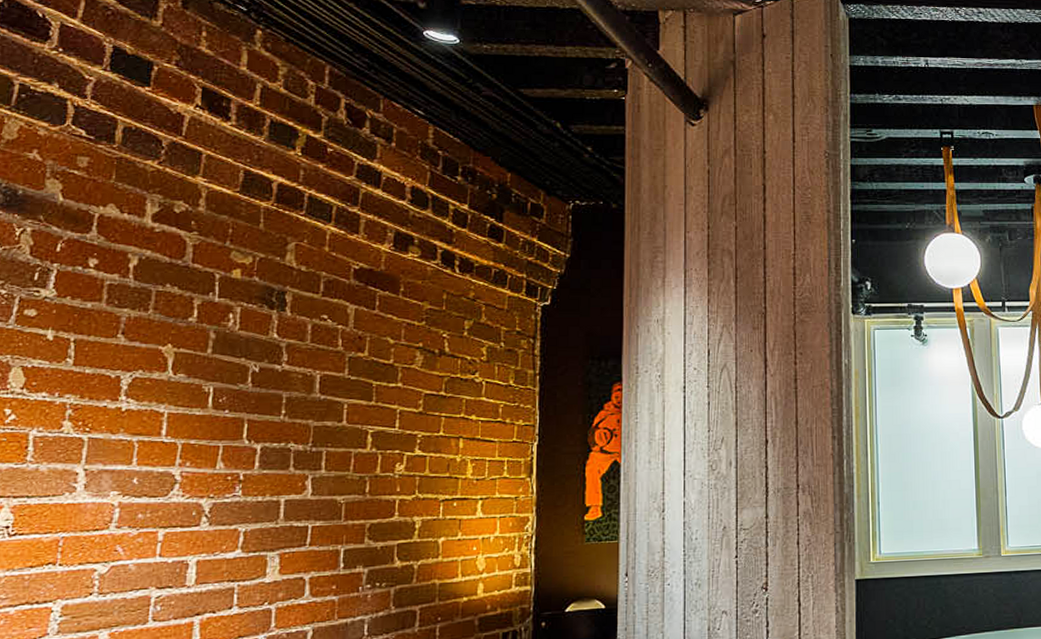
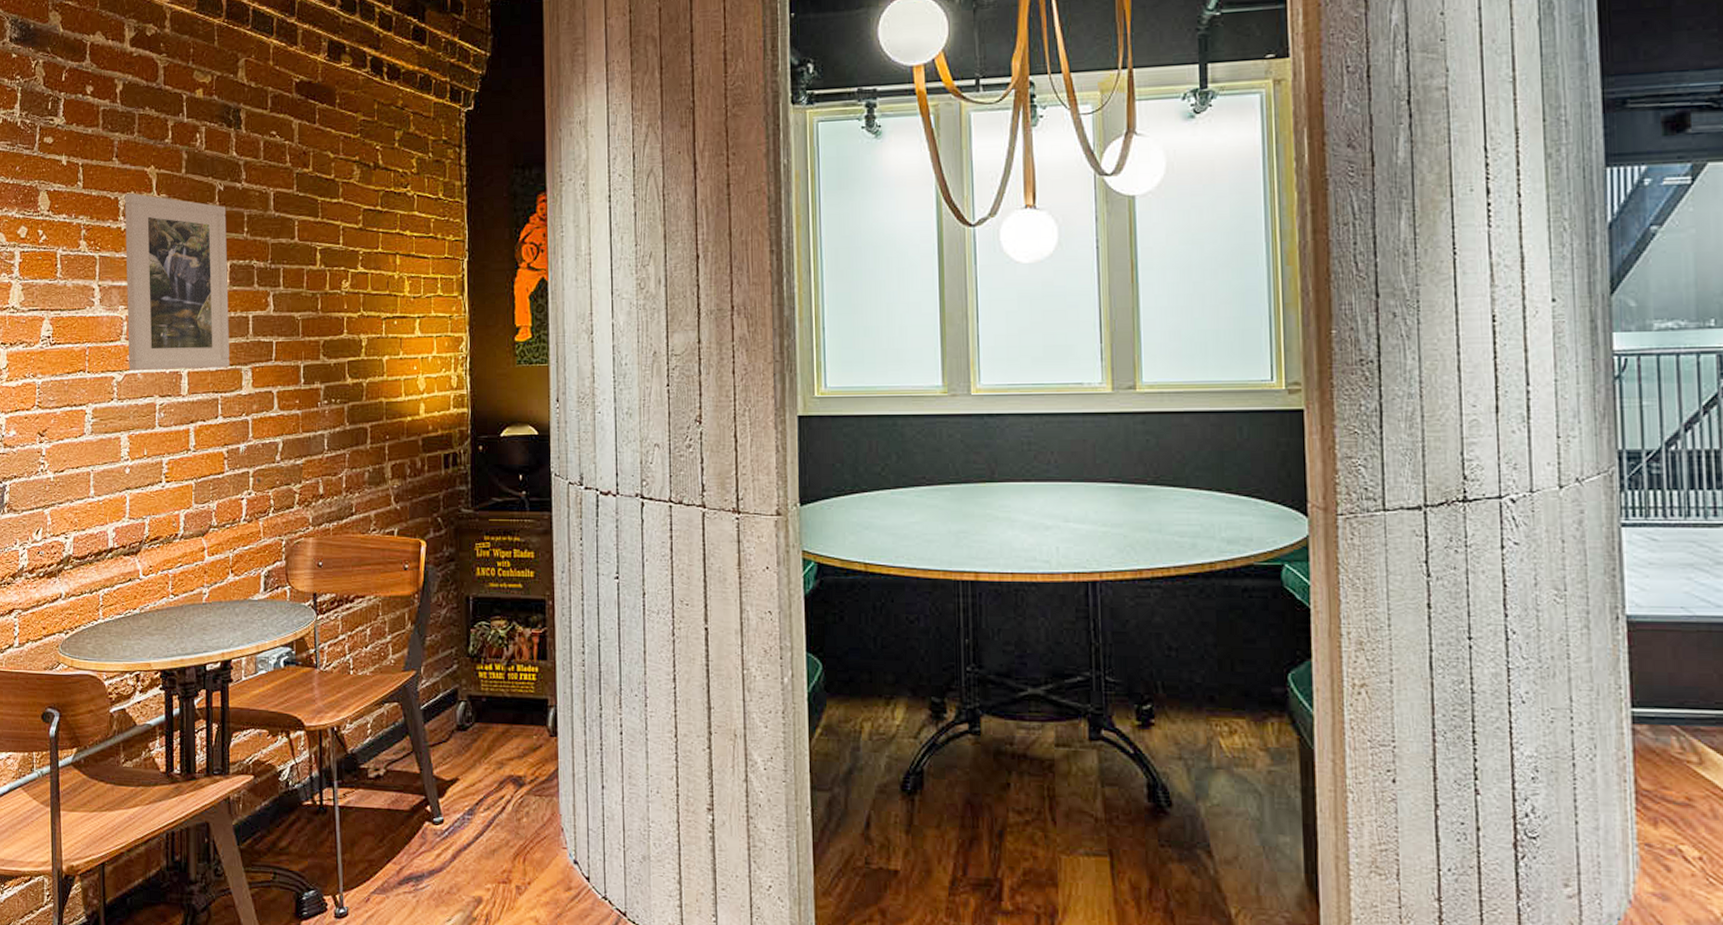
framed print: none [117,372,261,562] -> present [125,193,229,371]

